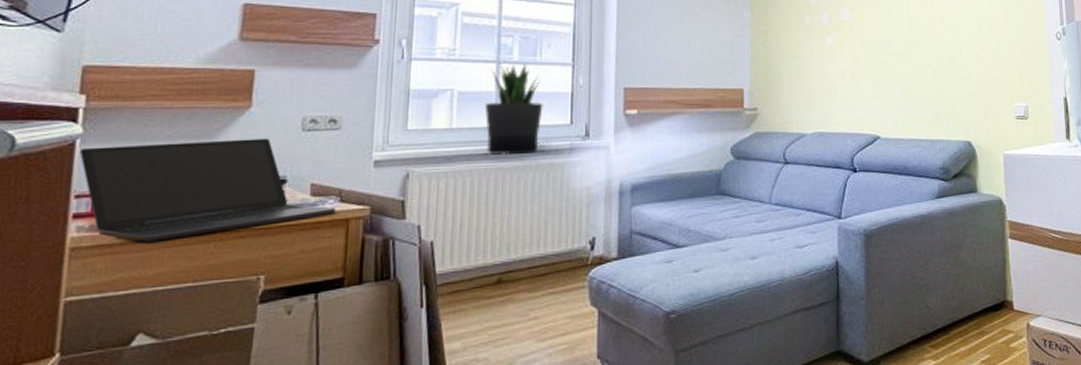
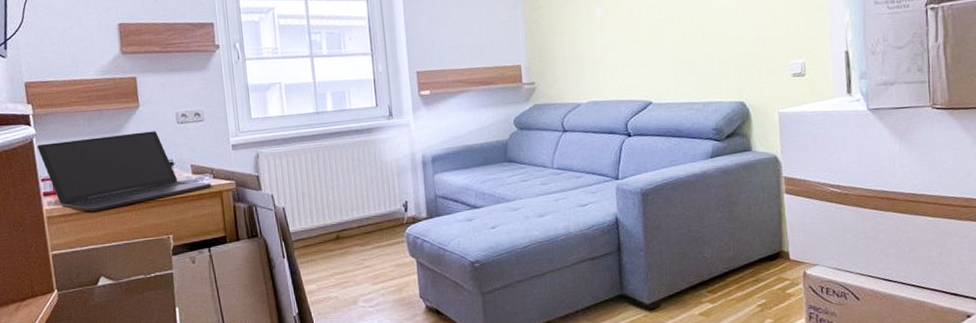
planter: present [484,59,543,155] -> none [306,54,353,136]

